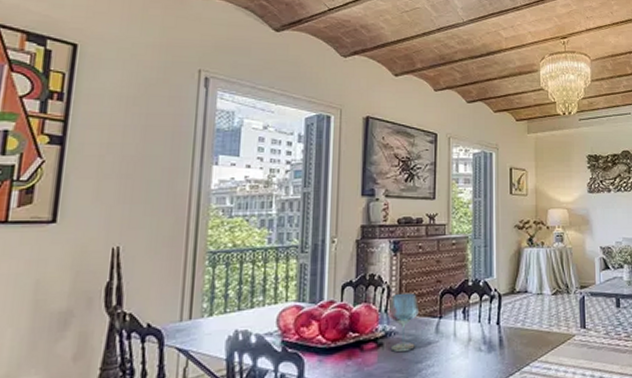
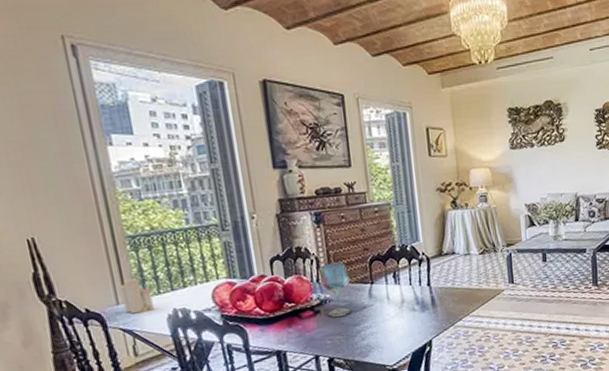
candle: none [186,295,217,333] -> present [119,278,154,314]

